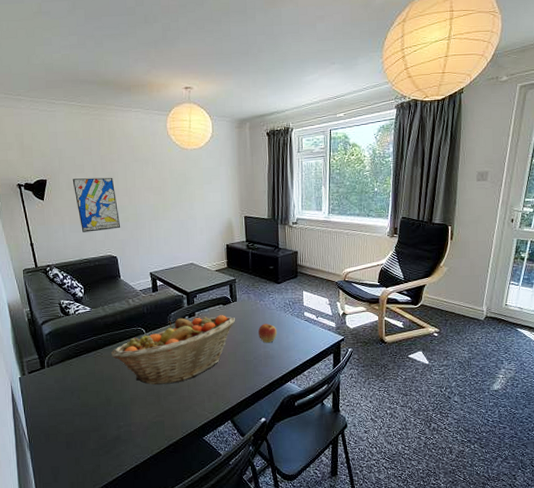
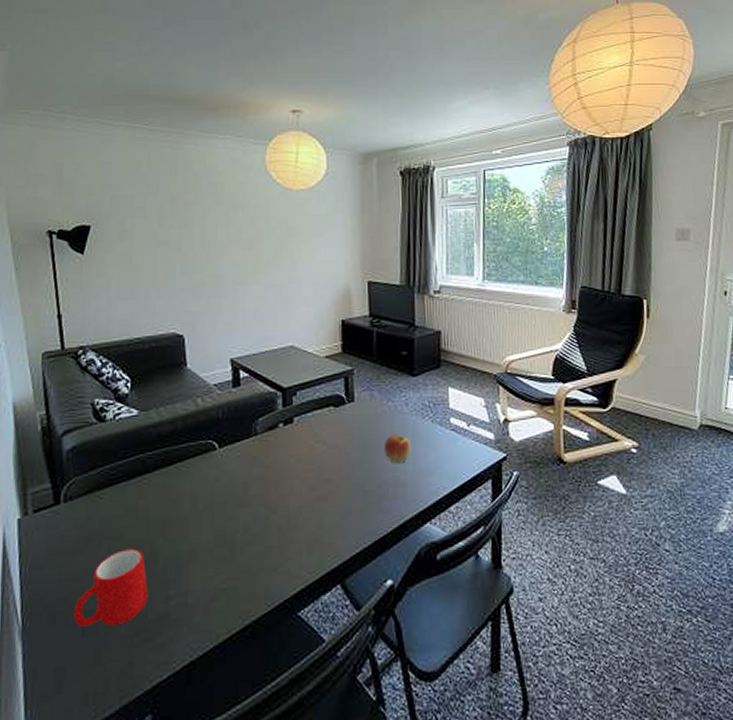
cup: none [60,397,107,444] -> present [74,549,149,627]
wall art: present [72,177,121,232] -> none [127,224,193,300]
fruit basket: present [111,315,236,385] -> none [164,421,352,529]

